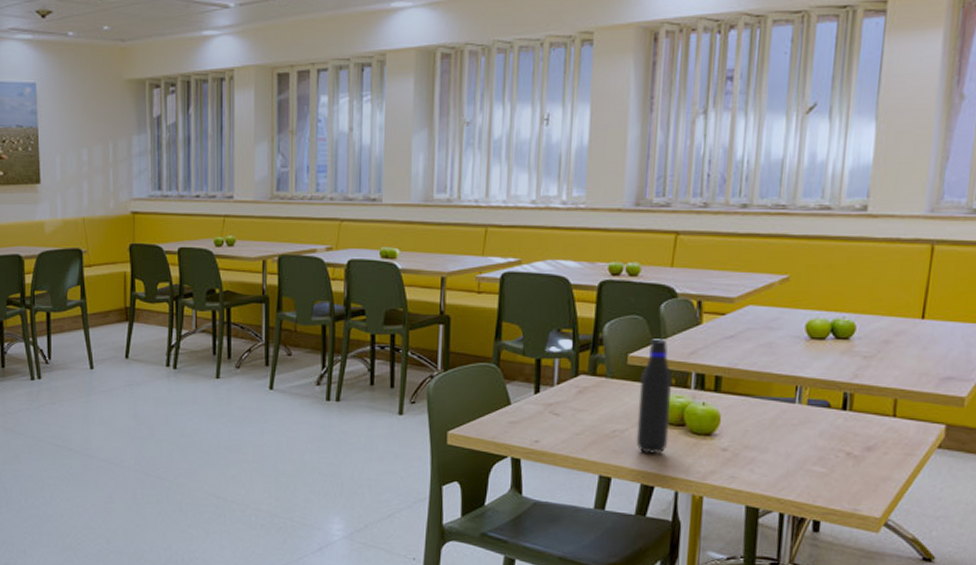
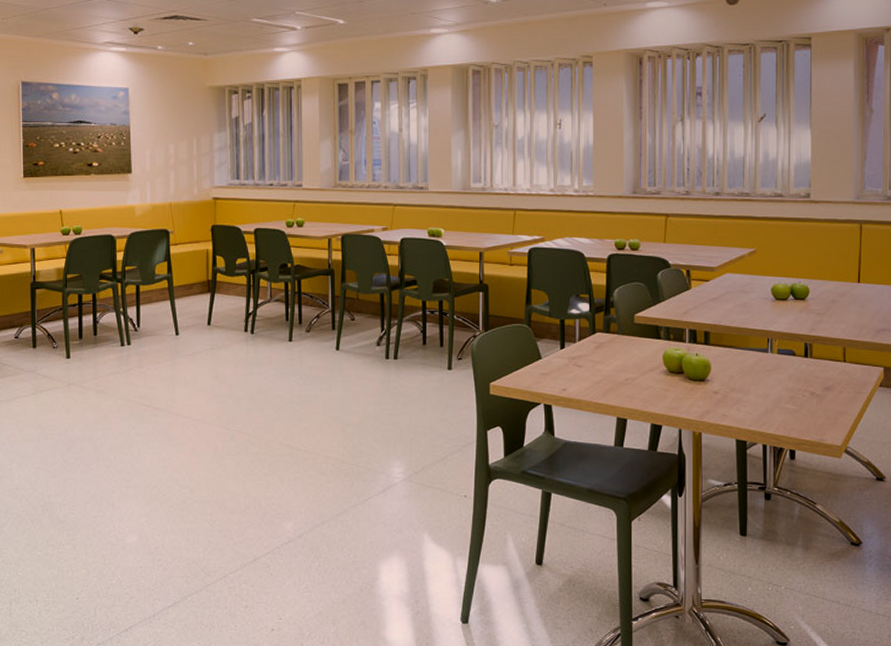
water bottle: present [636,339,672,454] -> none [645,301,671,397]

